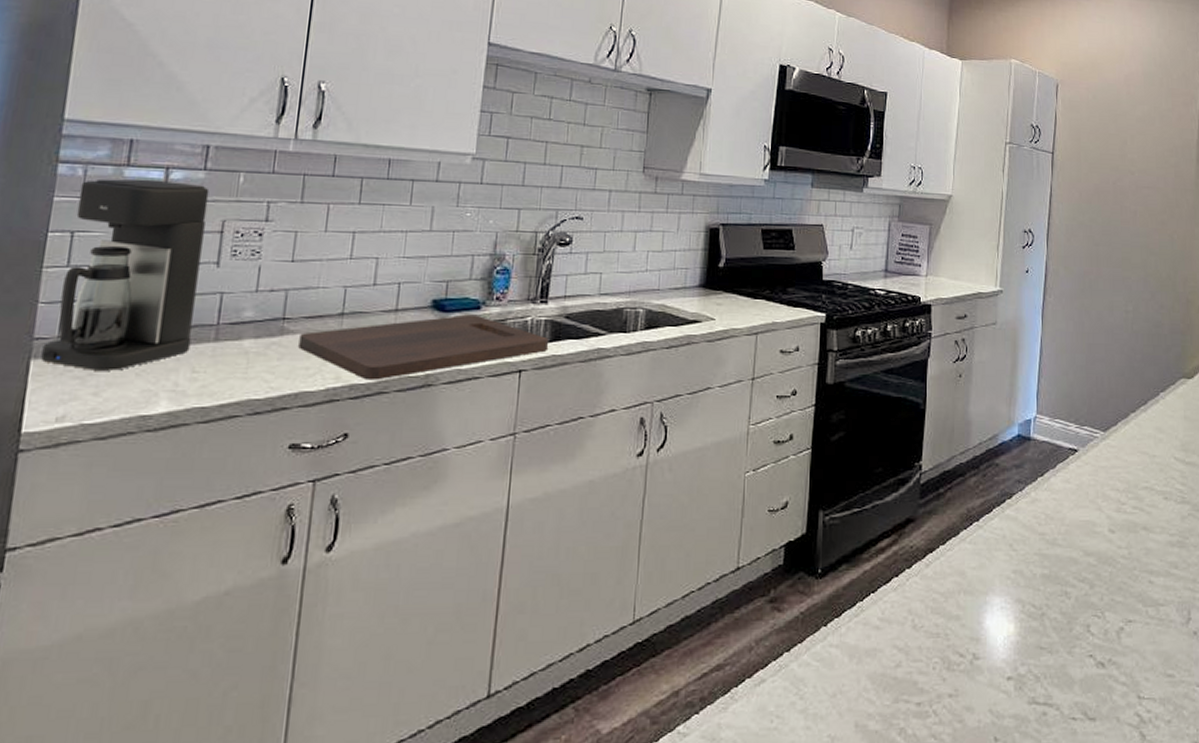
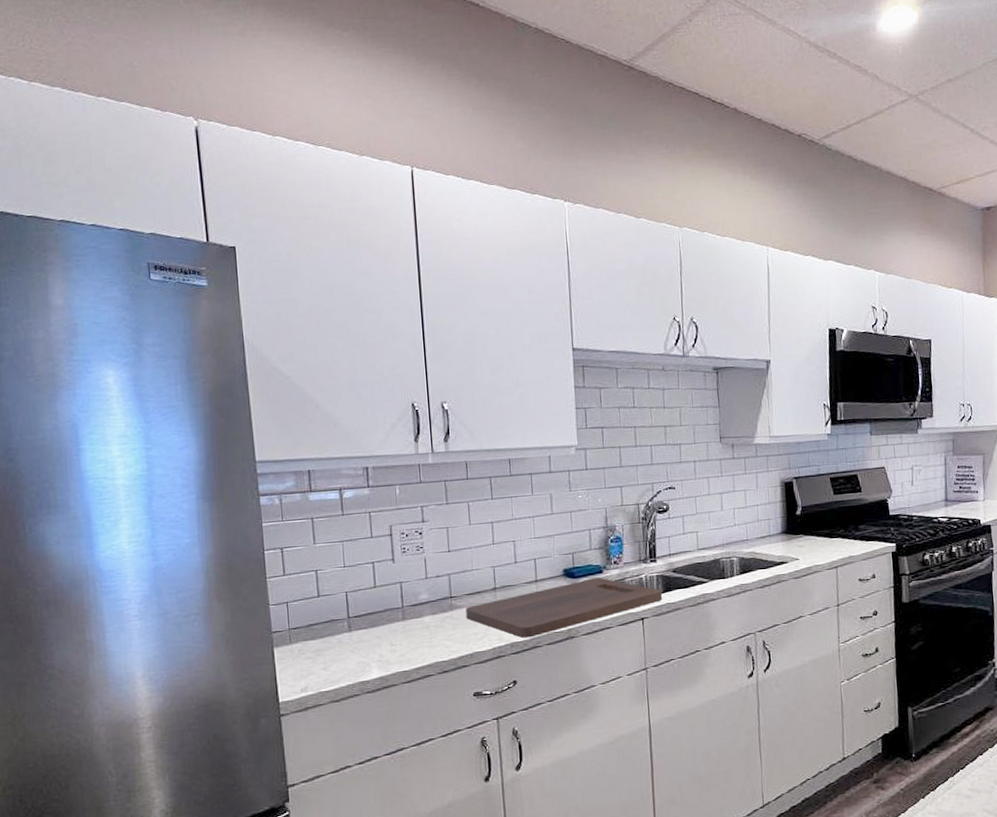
coffee maker: present [41,179,210,371] -> none [280,499,386,652]

